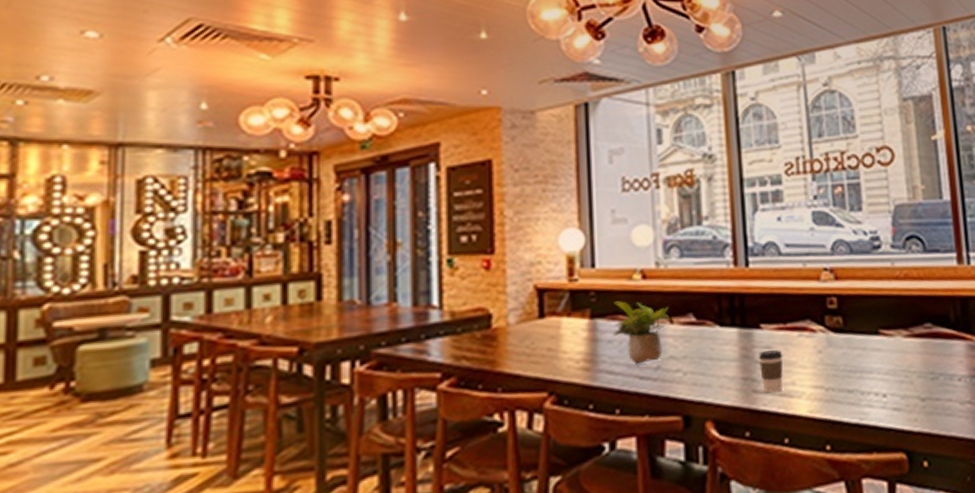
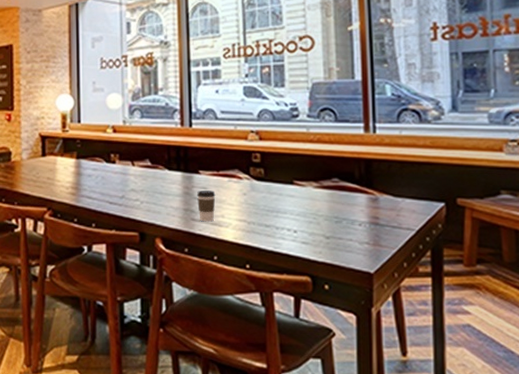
potted plant: present [614,301,670,364] -> none [92,147,132,193]

